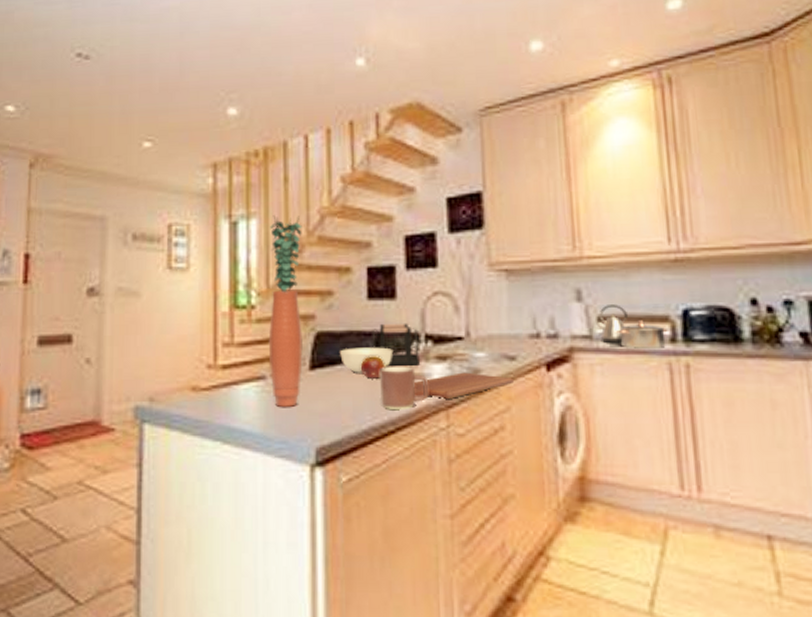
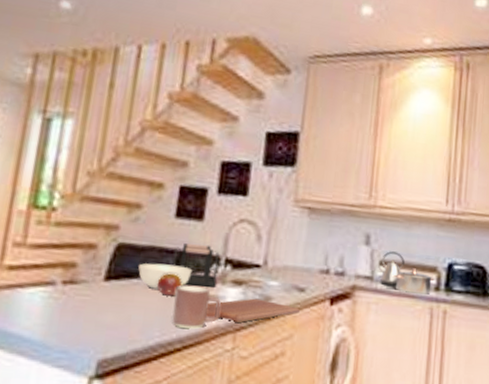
vase: present [268,215,303,407] -> none [60,119,121,316]

